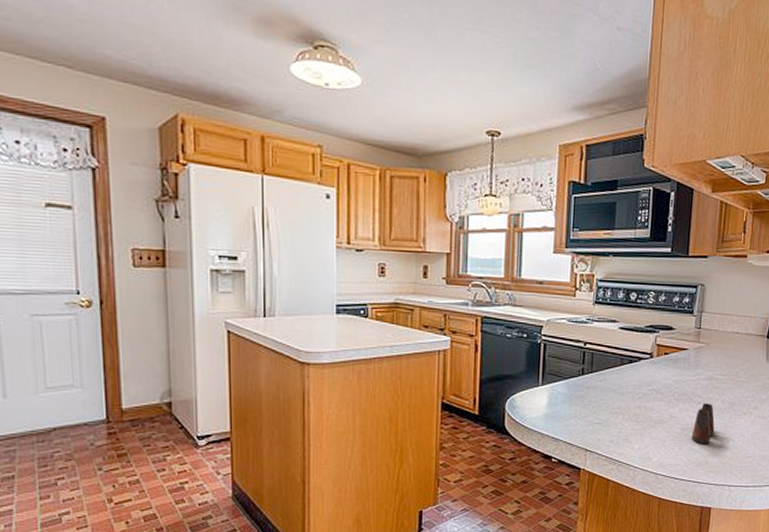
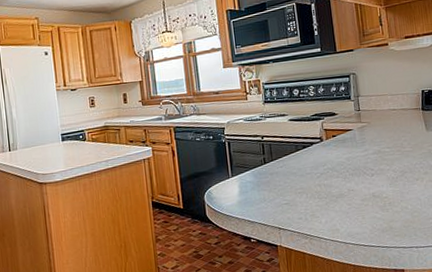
salt shaker: present [691,404,715,444] -> none [371,174,393,212]

